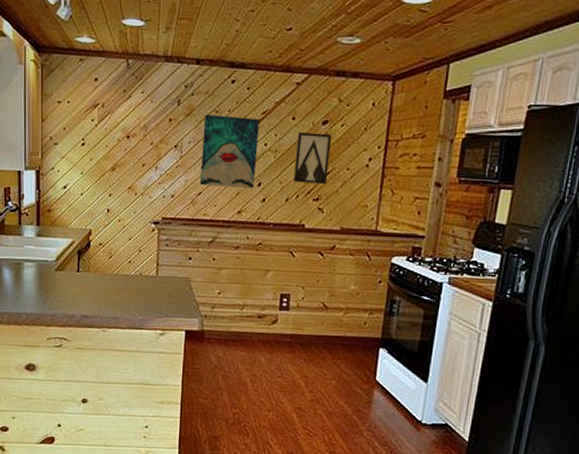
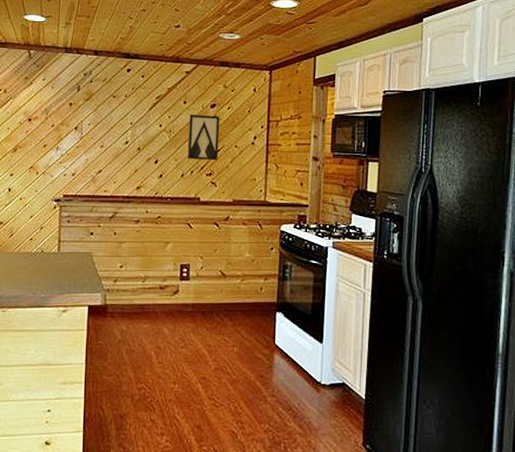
wall art: present [200,114,260,189] -> none [100,98,154,166]

